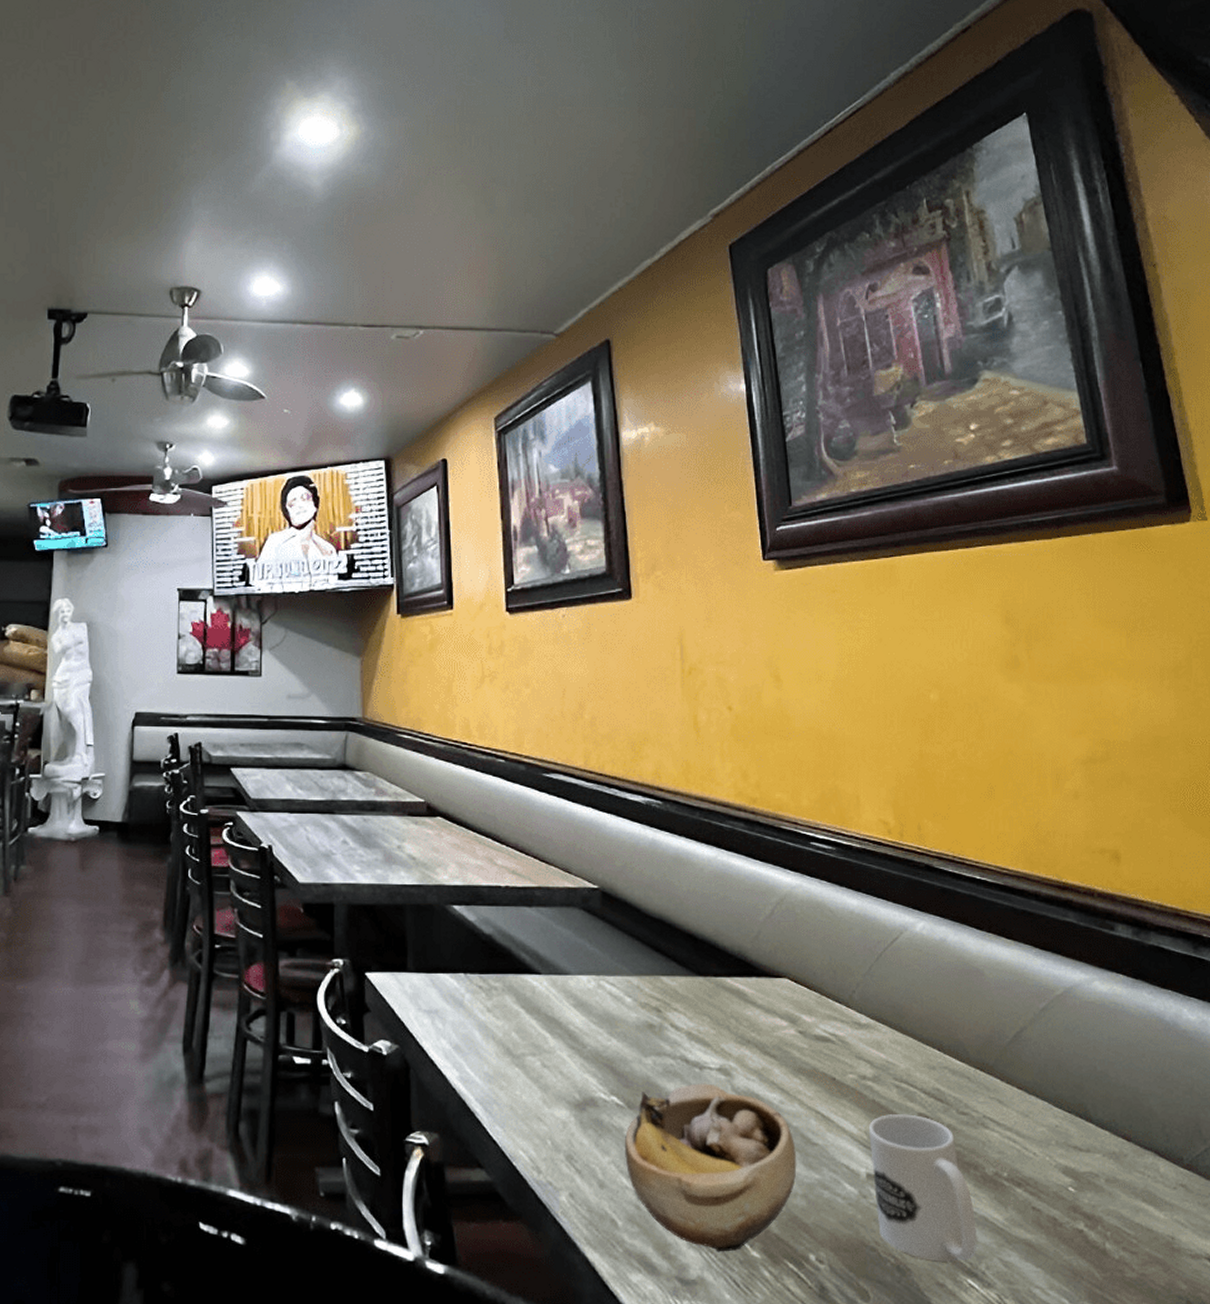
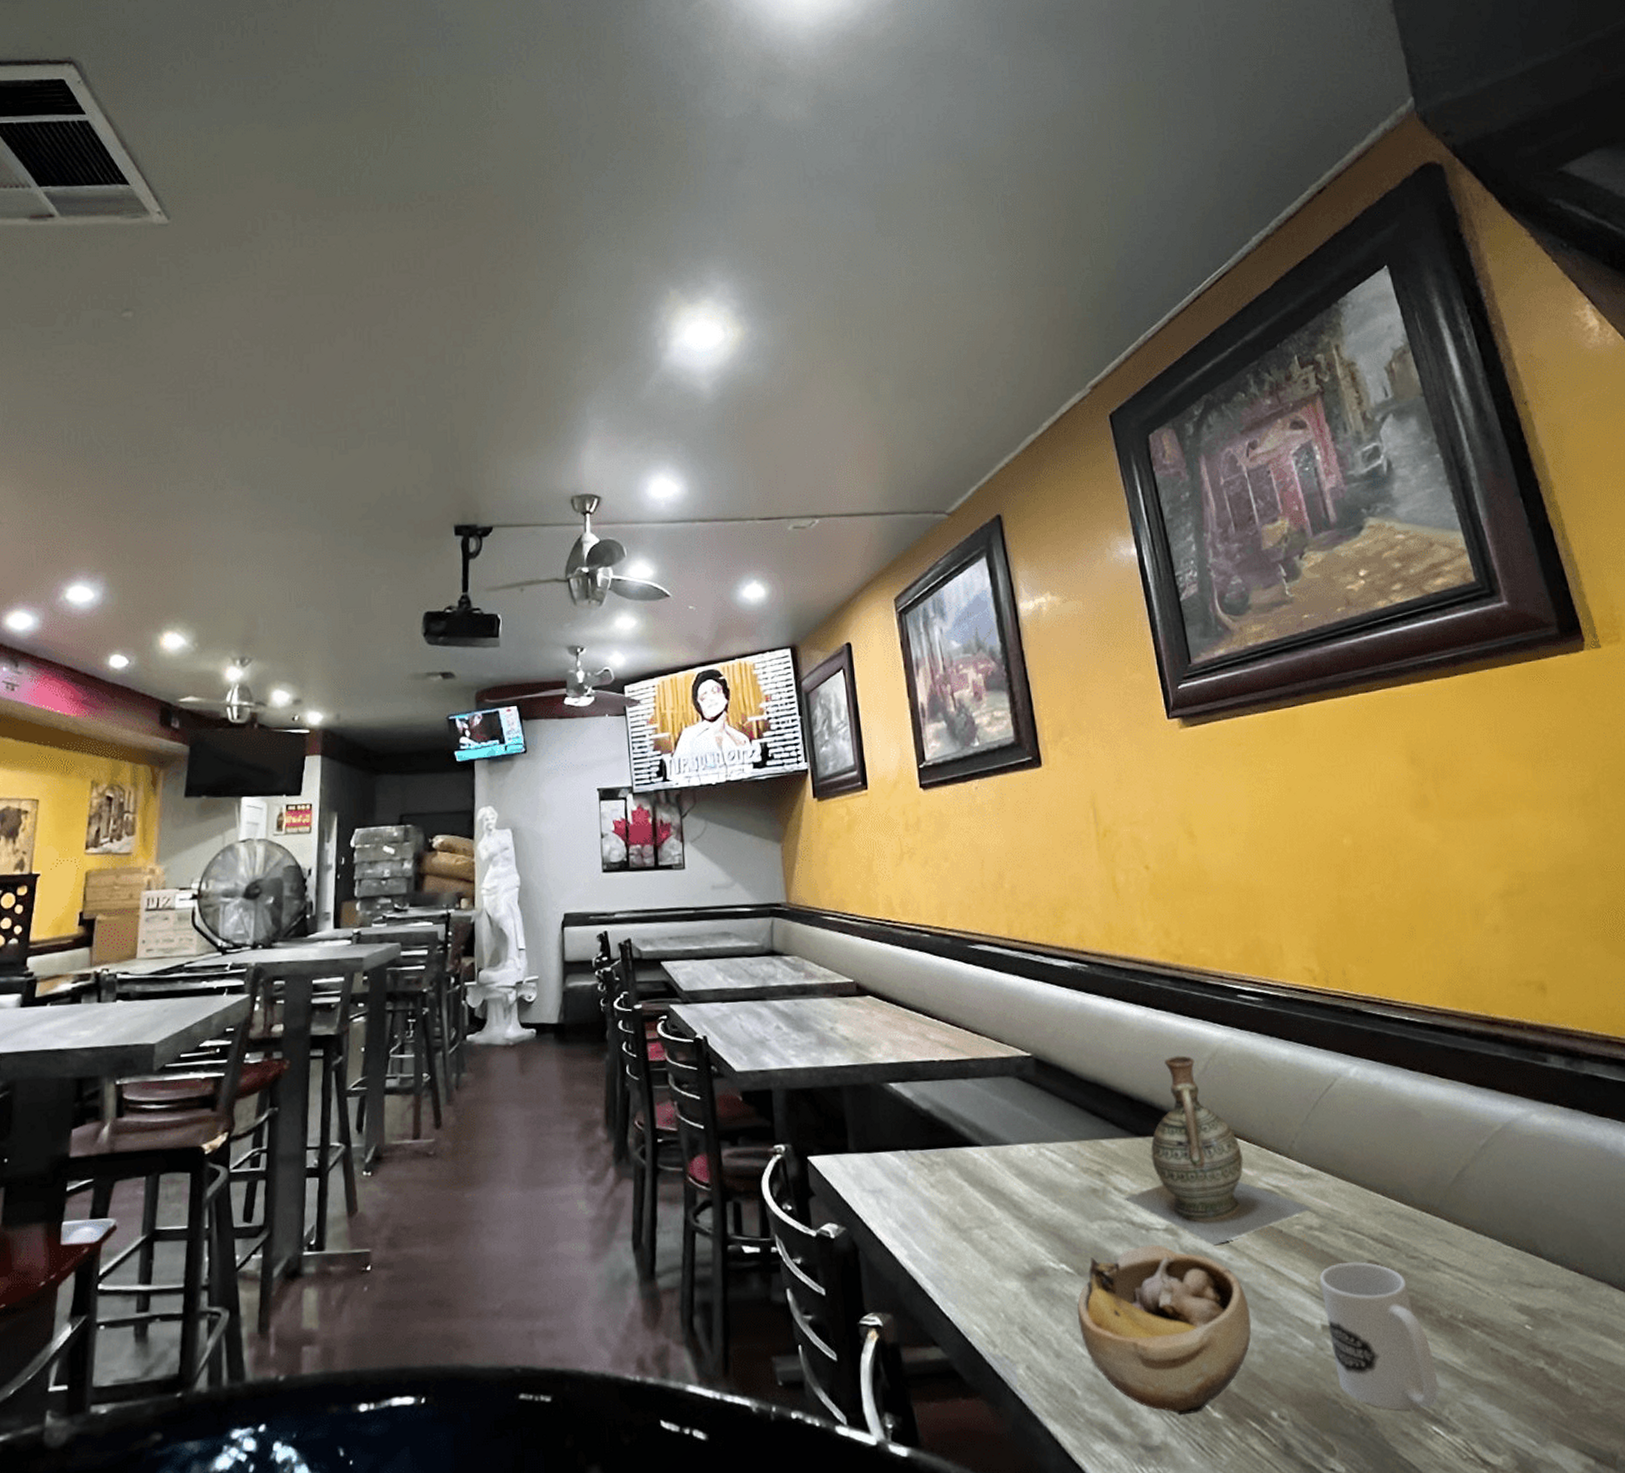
ceramic jug: none [679,899,869,1089] -> present [1123,1055,1314,1246]

